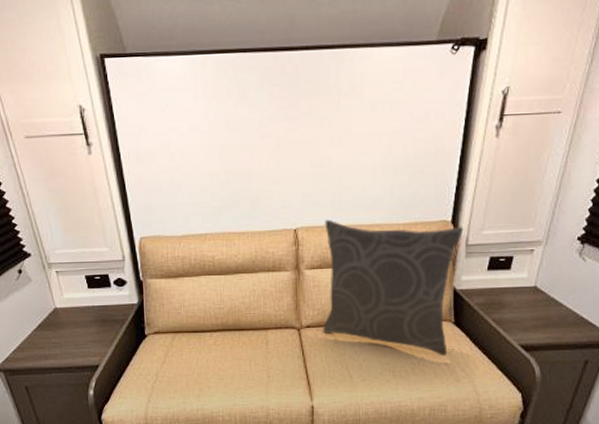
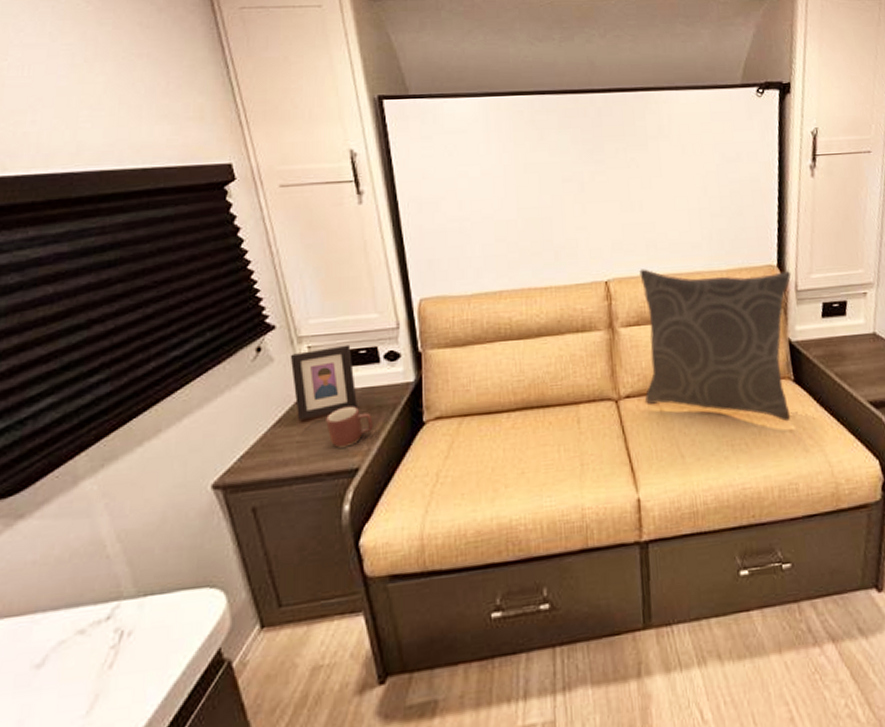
picture frame: none [43,271,95,327] -> present [290,345,357,420]
mug: none [73,319,108,349] -> present [326,406,373,448]

